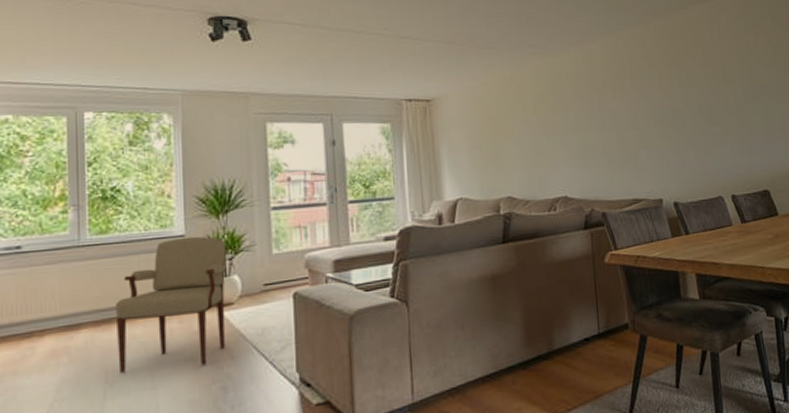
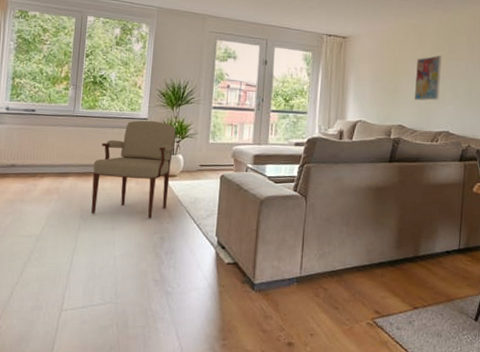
wall art: none [518,108,551,166] -> present [415,55,442,101]

